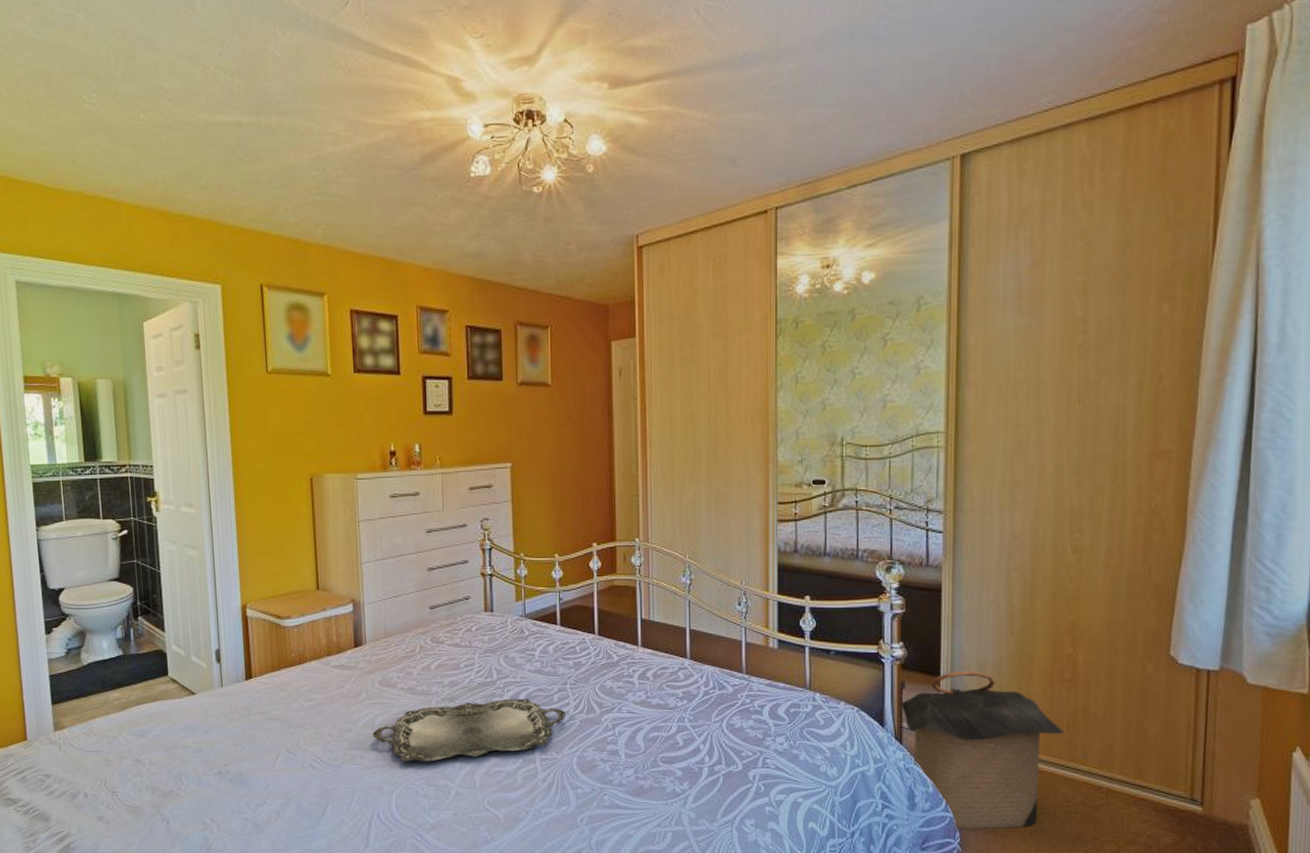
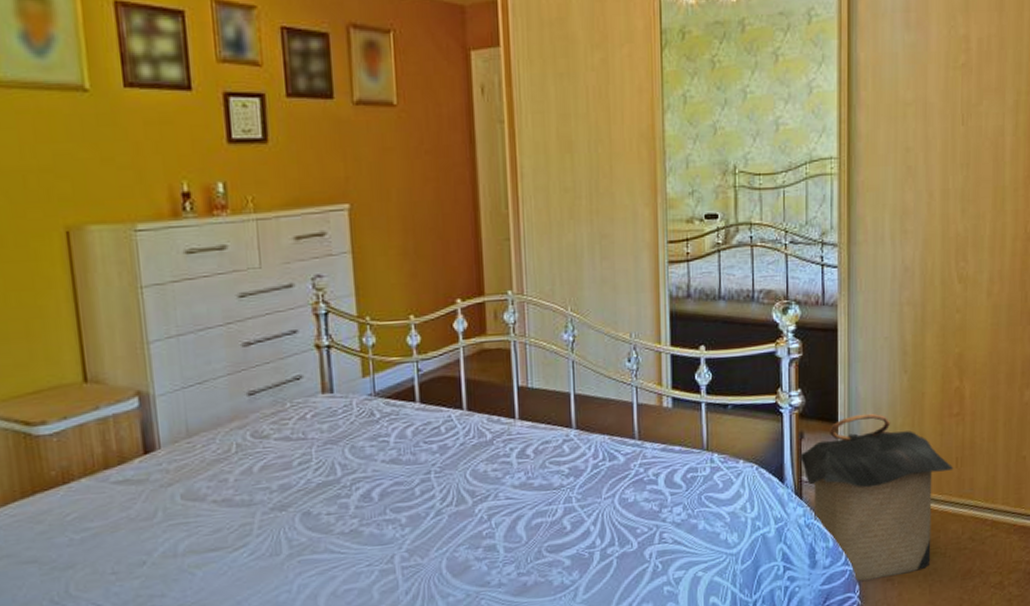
serving tray: present [373,698,565,762] -> none [176,495,430,594]

